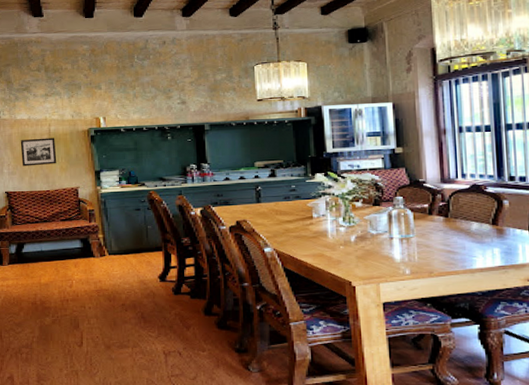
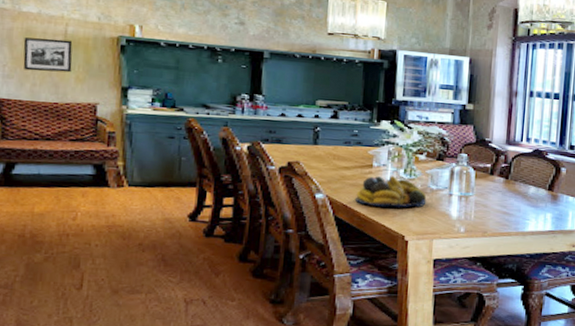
fruit bowl: none [301,224,368,256] -> present [356,175,427,208]

